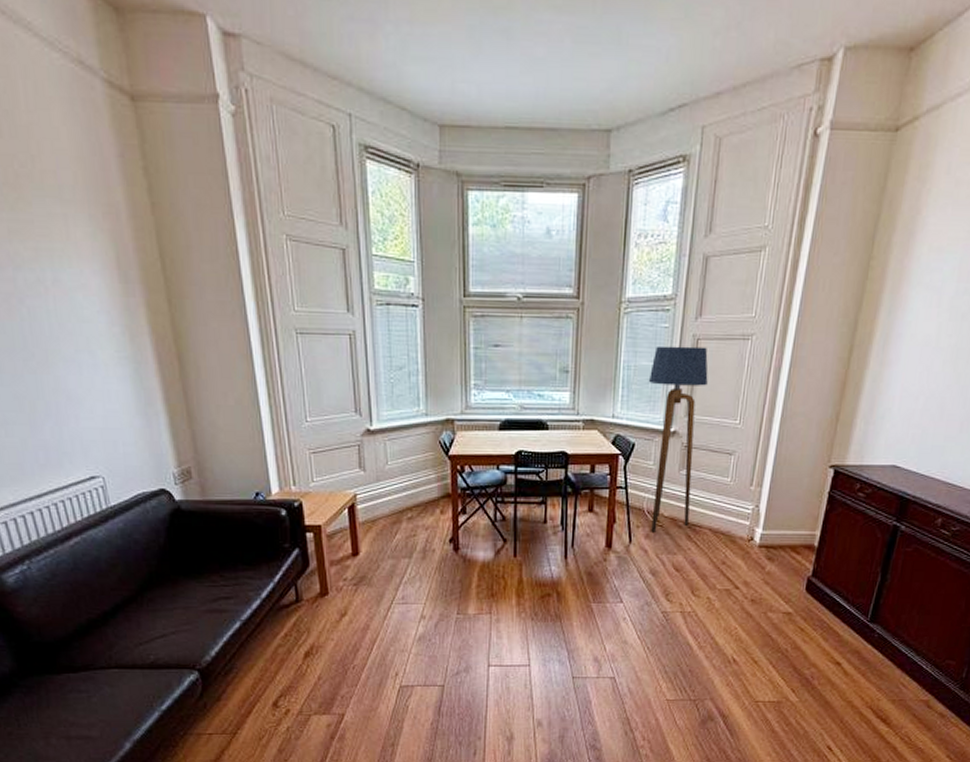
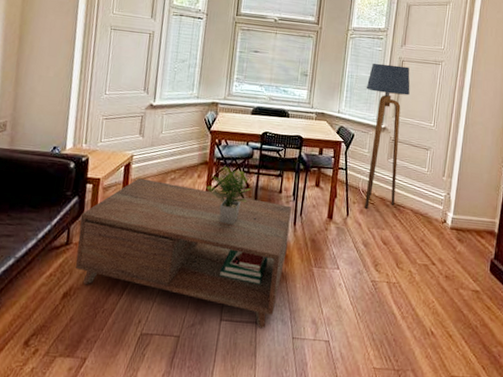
coffee table: none [306,497,560,671] -> present [75,166,292,329]

